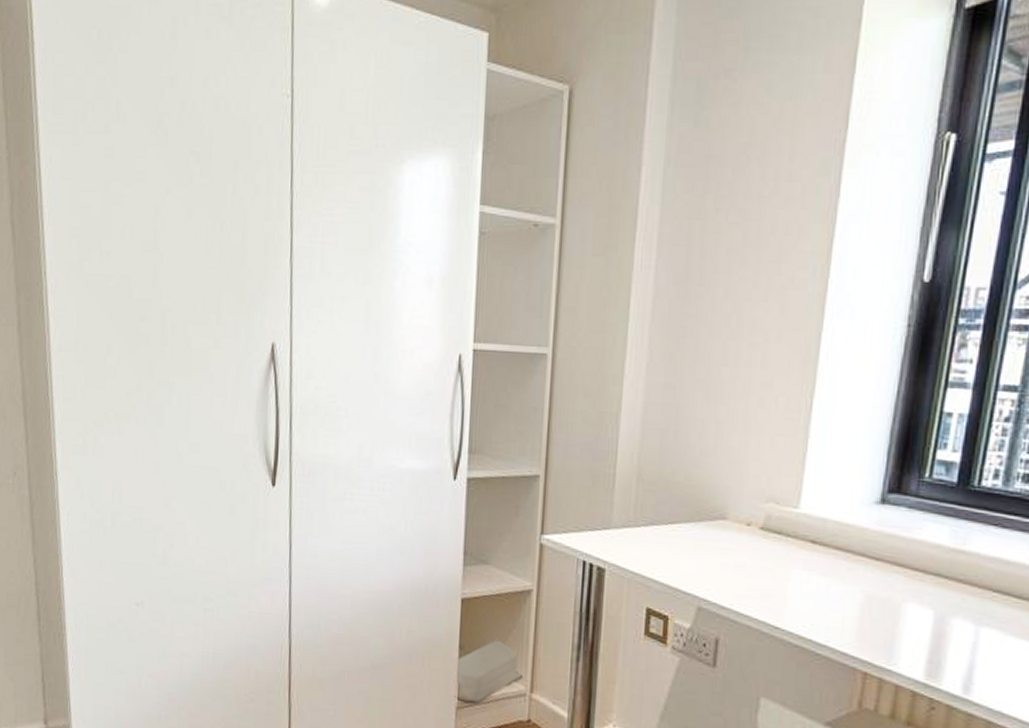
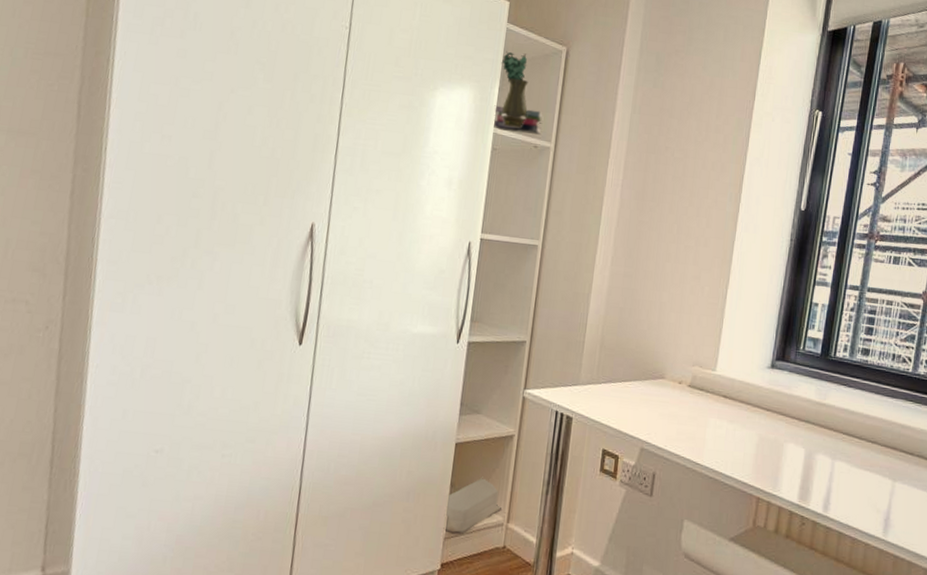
books: none [478,175,544,208] -> present [494,105,544,135]
vase: none [483,101,522,203] -> present [501,51,529,129]

